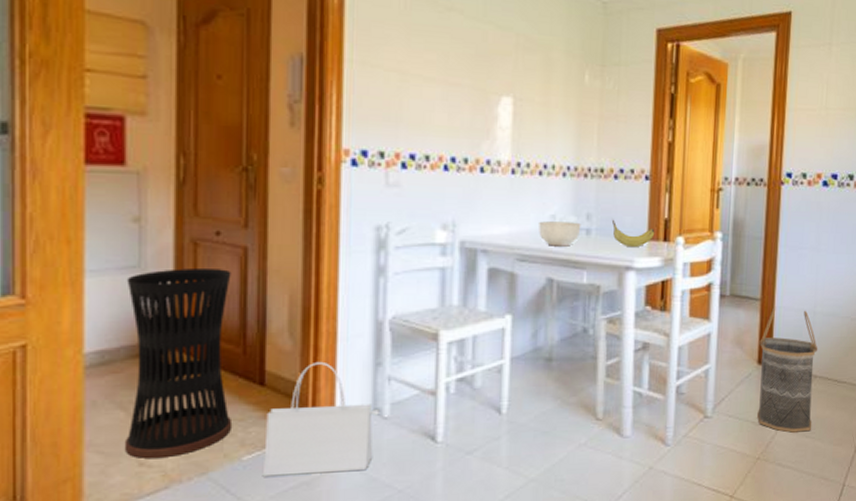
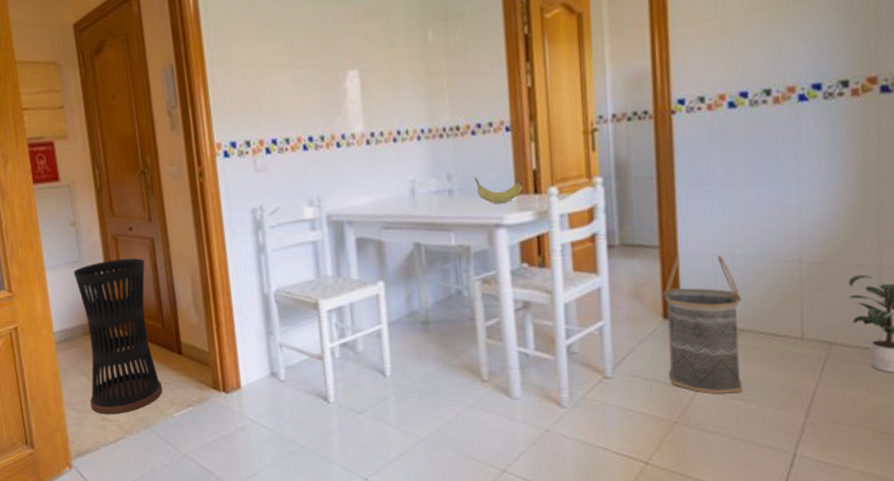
tote bag: present [262,361,379,477] -> none [186,332,276,431]
bowl: present [537,221,581,247] -> none [398,184,443,211]

